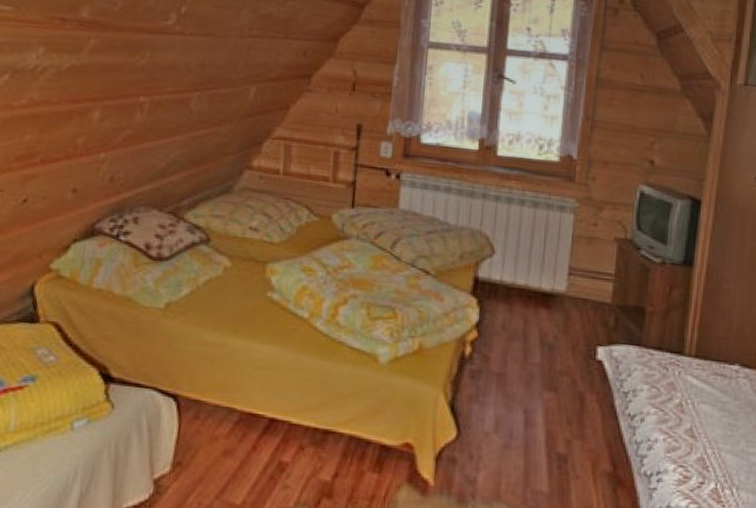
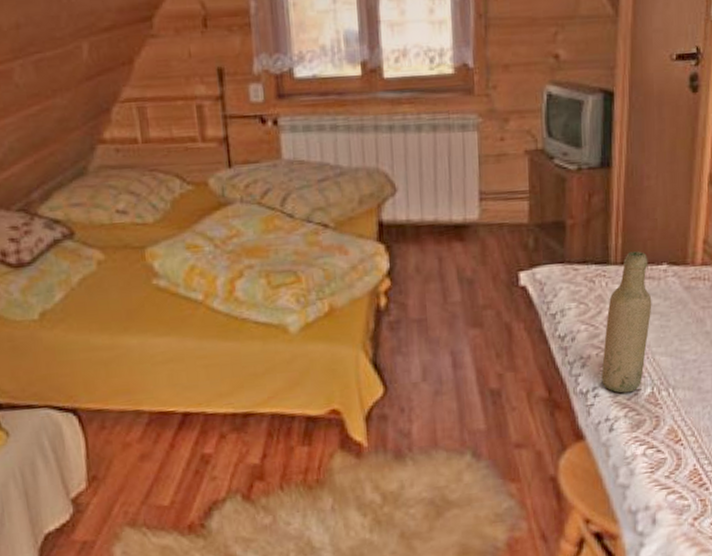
bottle: none [666,347,722,484] -> present [601,251,652,393]

